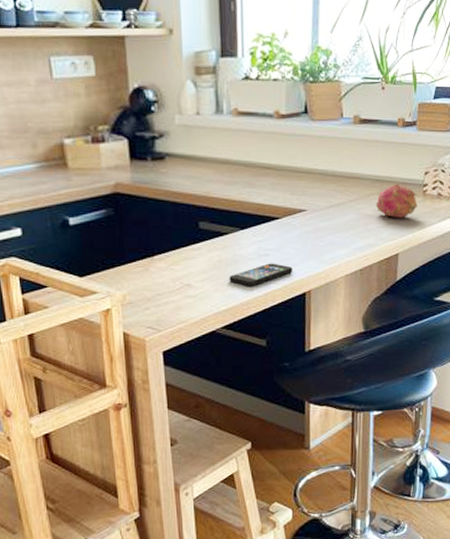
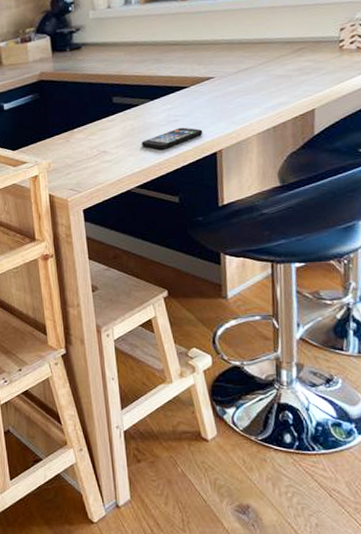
fruit: present [376,184,418,218] -> none [287,43,334,76]

